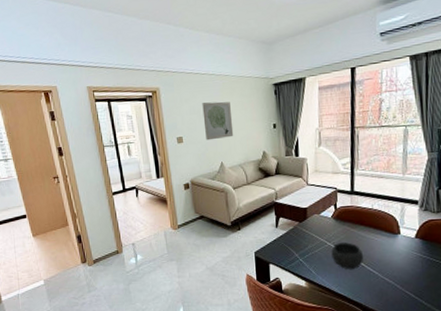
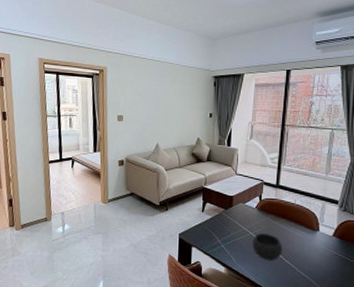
wall art: present [202,101,234,141] -> none [144,86,172,122]

